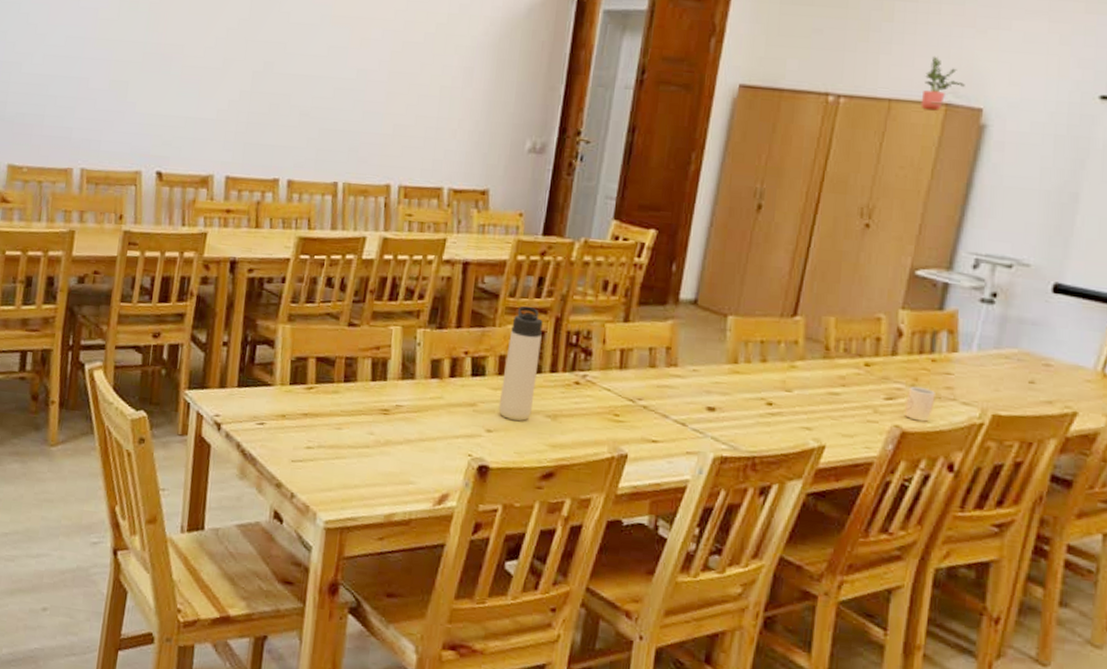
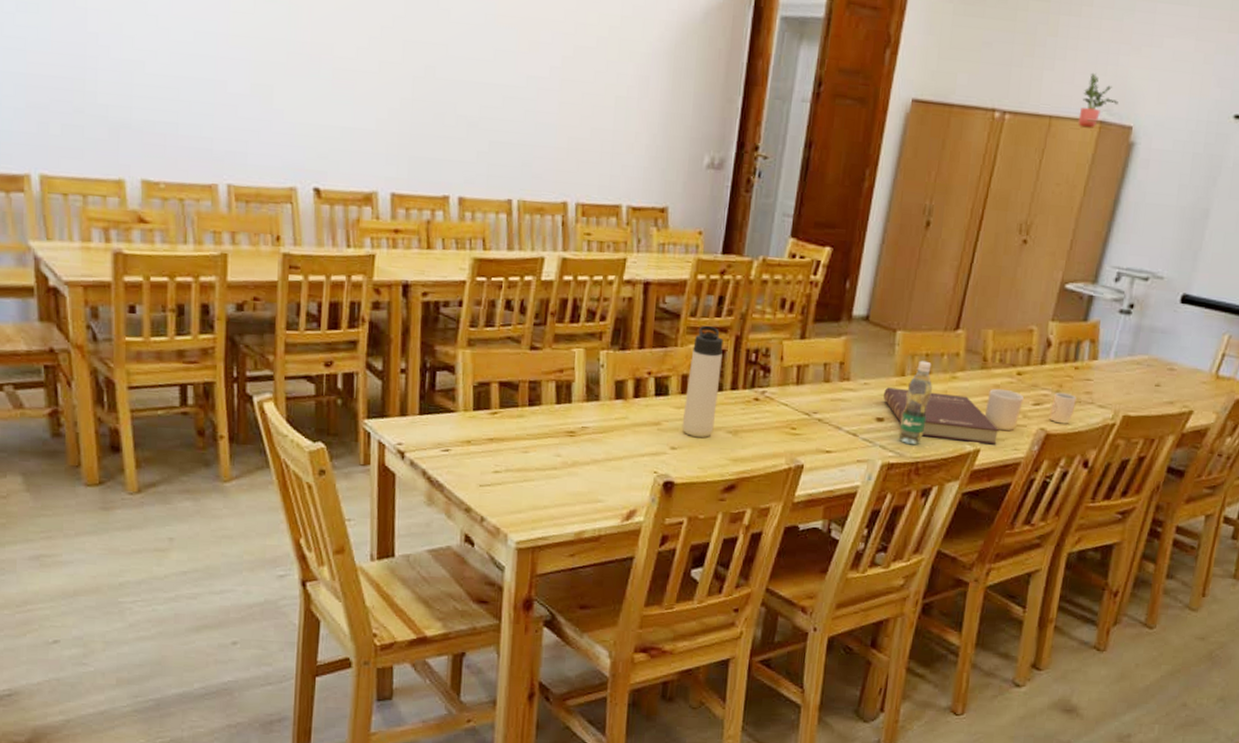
book: none [715,375,847,442] -> present [883,387,999,445]
bottle: none [732,347,769,438] -> present [898,360,932,445]
mug: none [828,379,873,427] -> present [984,388,1024,431]

